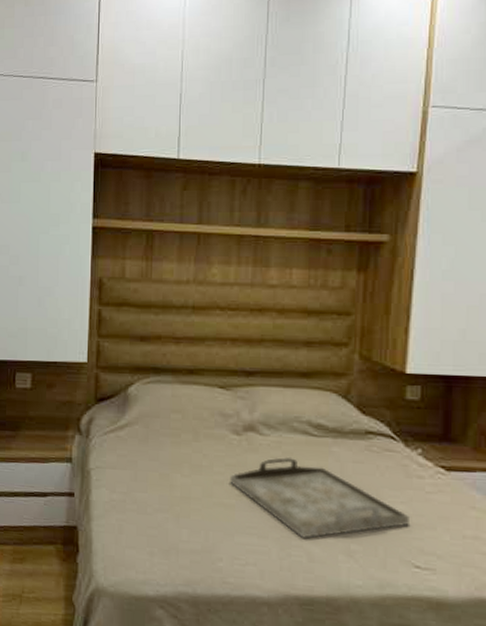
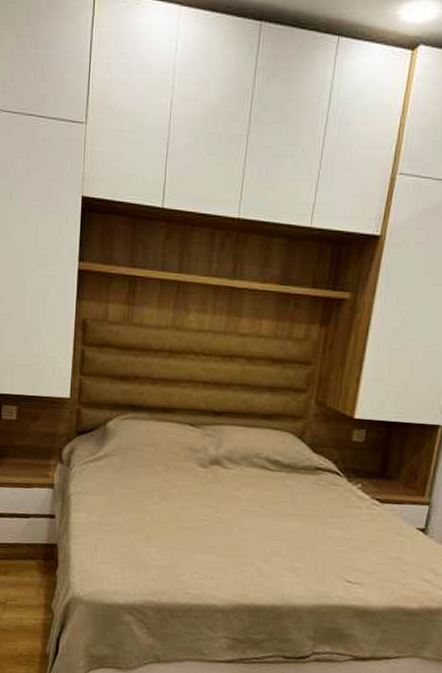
serving tray: present [230,456,409,538] -> none [195,487,346,557]

